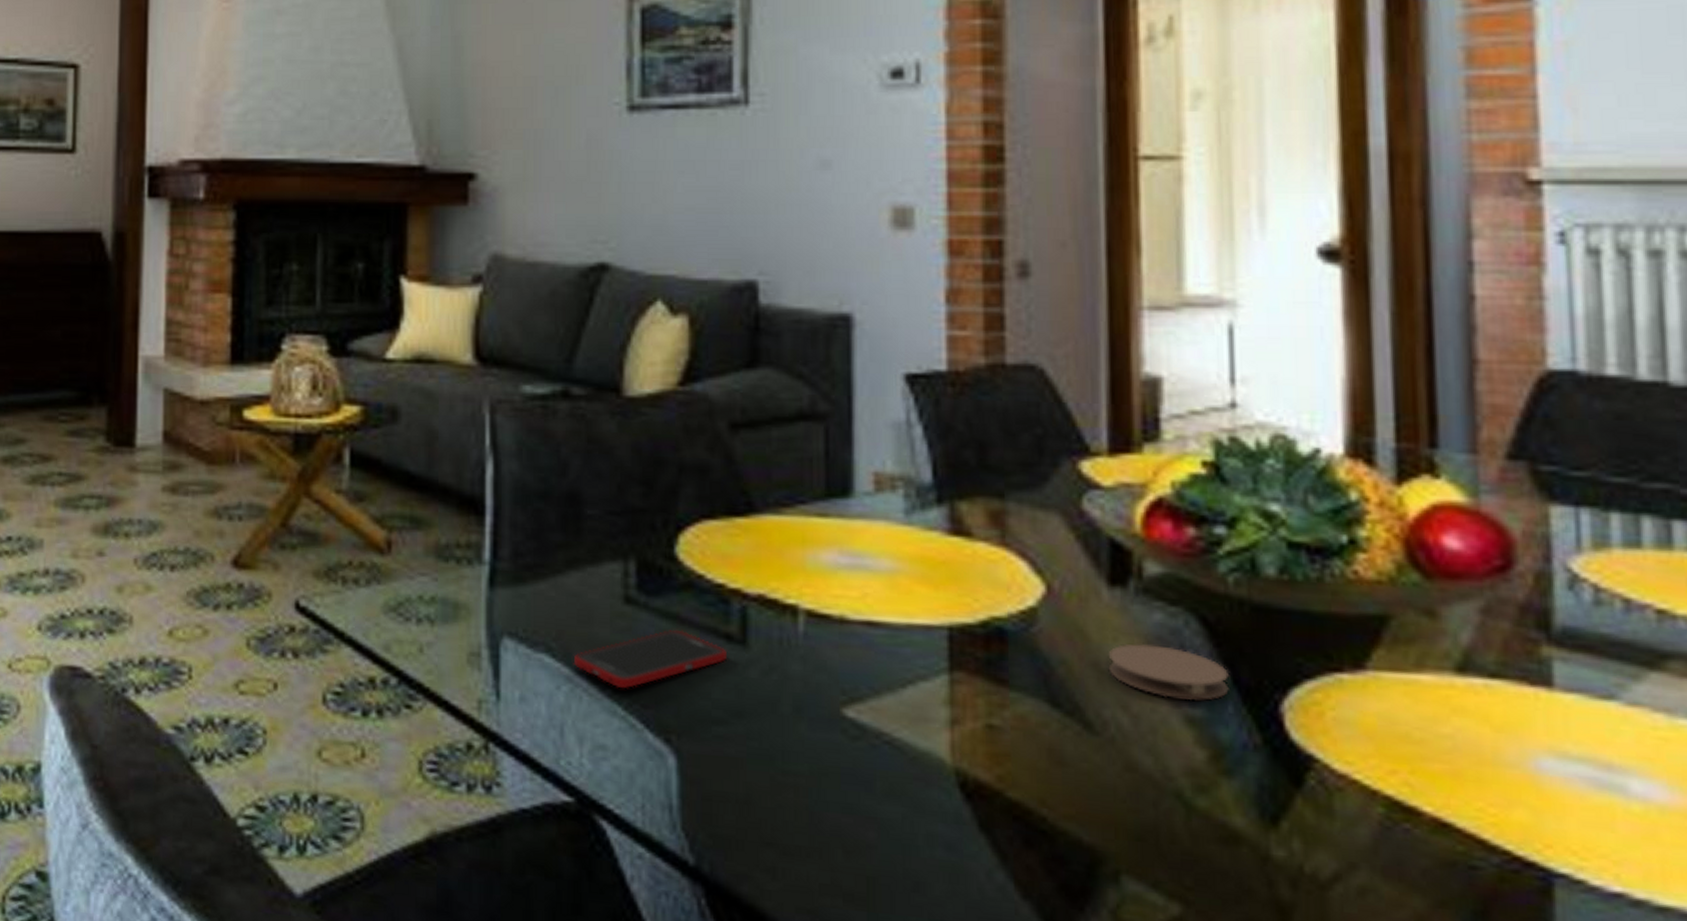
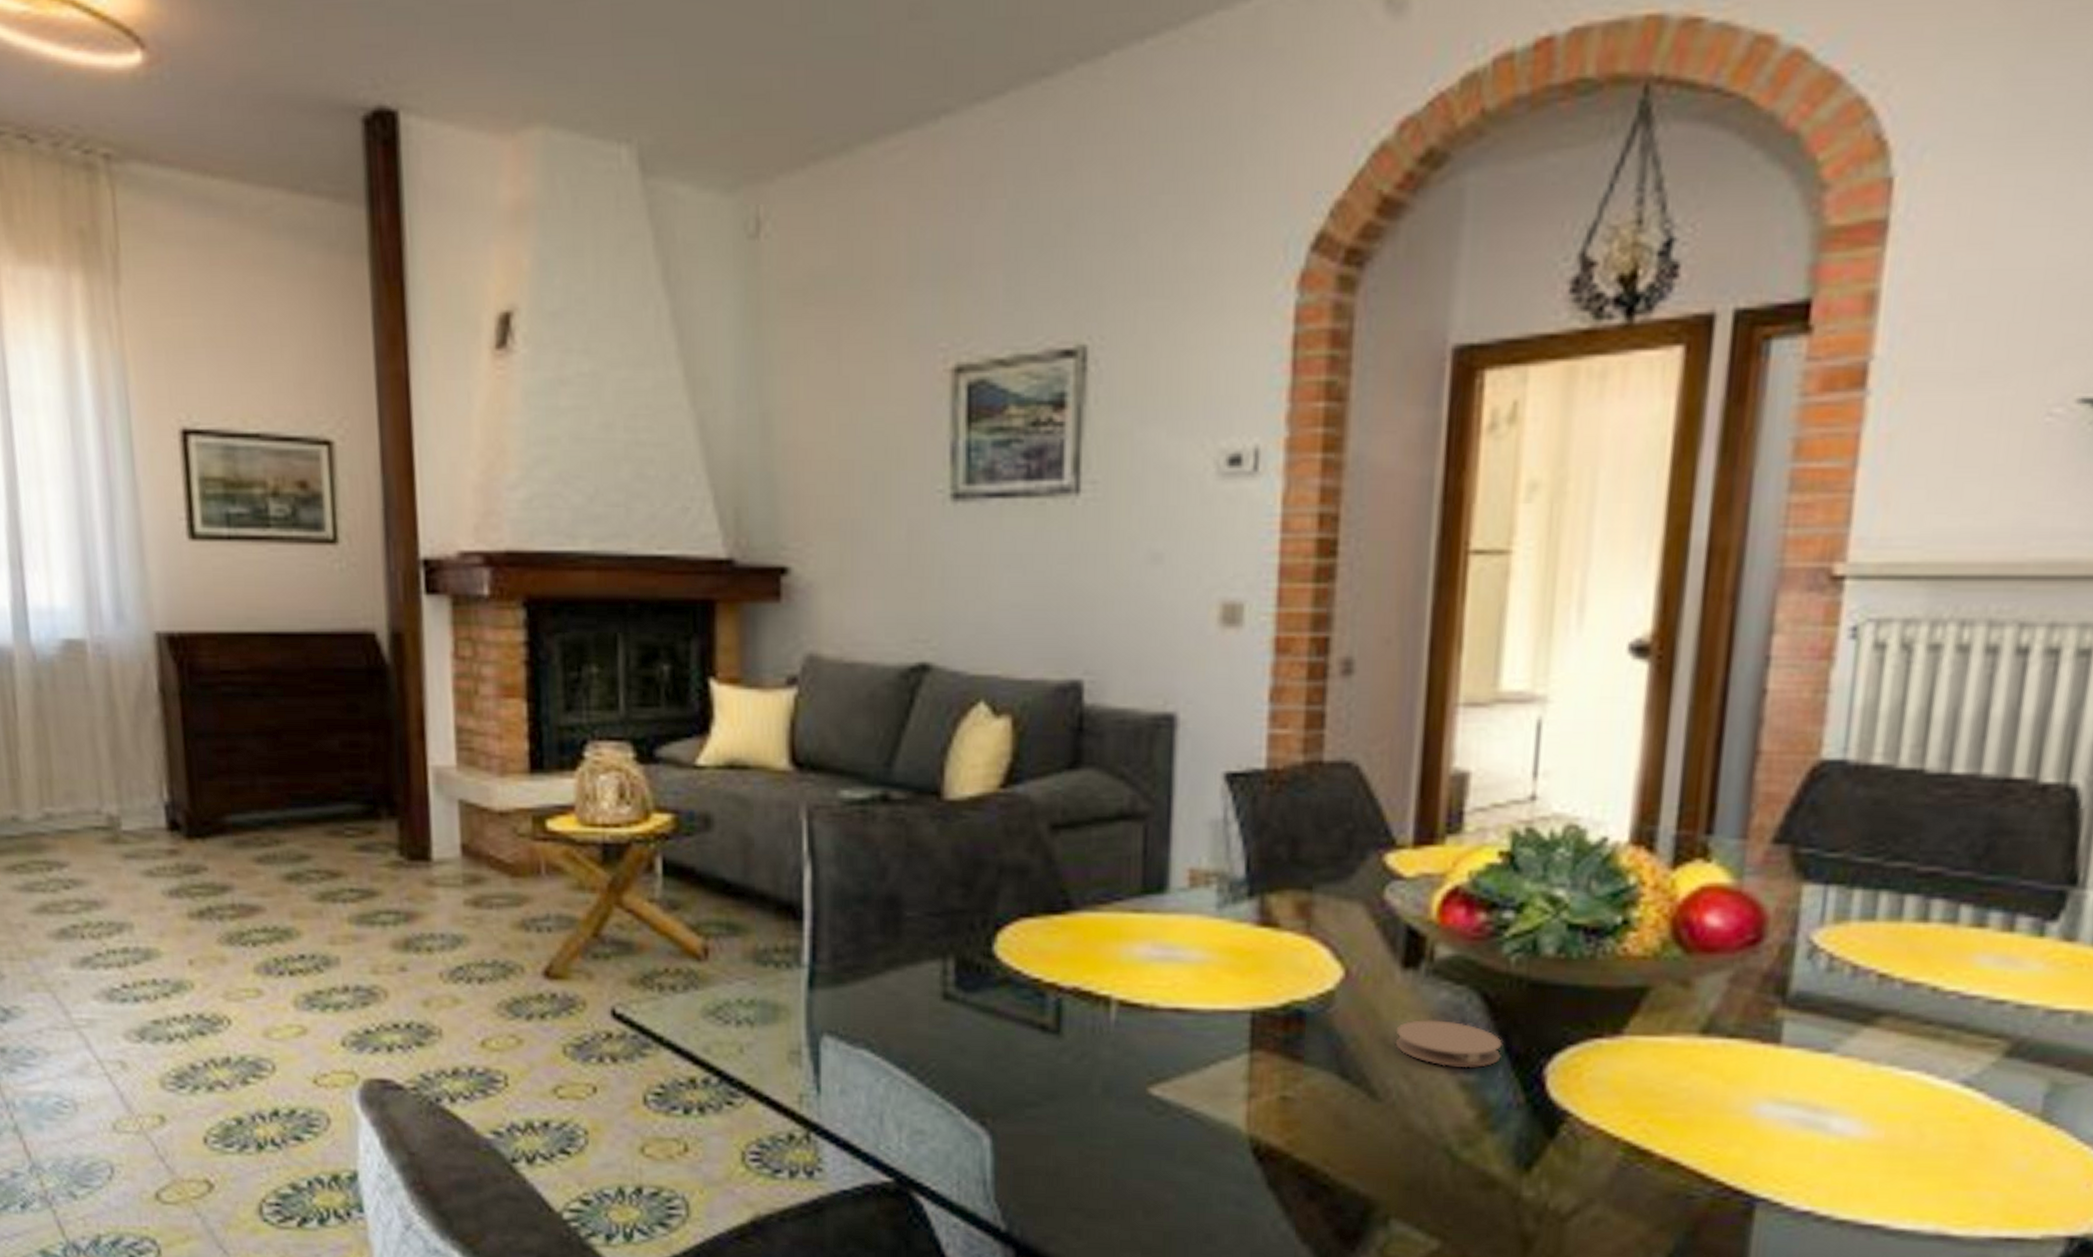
cell phone: present [573,629,727,689] -> none [892,1022,1041,1079]

